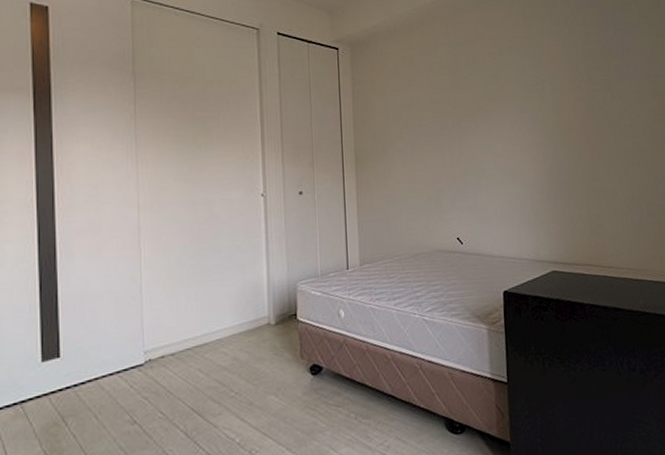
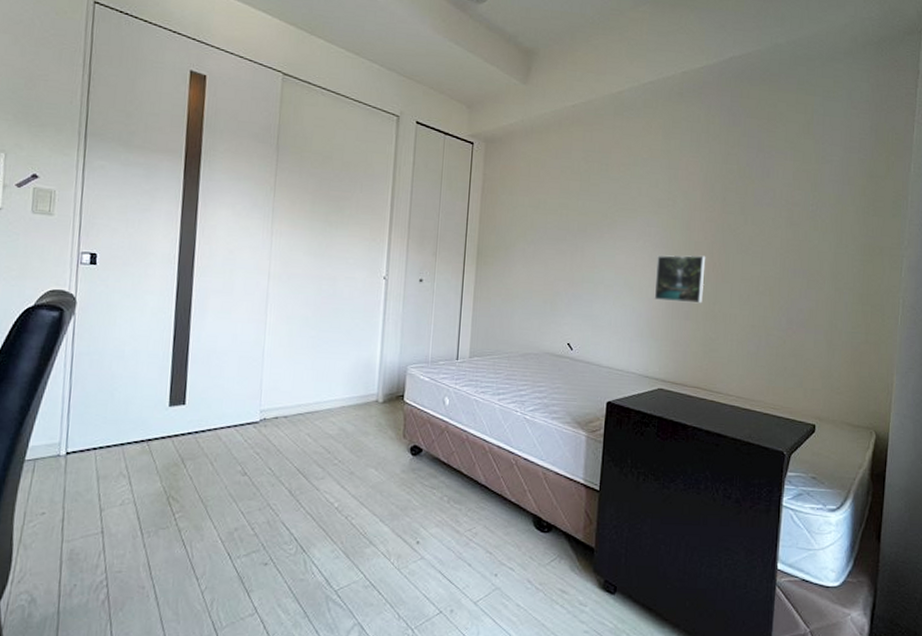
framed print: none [533,135,583,184] -> present [654,255,706,304]

